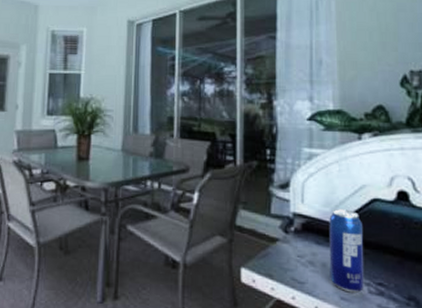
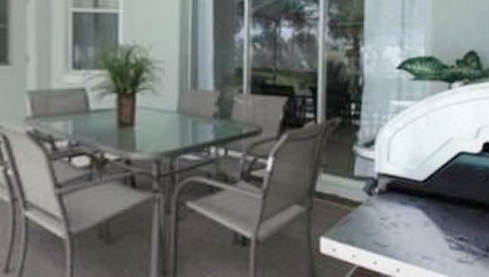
beverage can: present [329,209,364,293] -> none [413,165,448,251]

